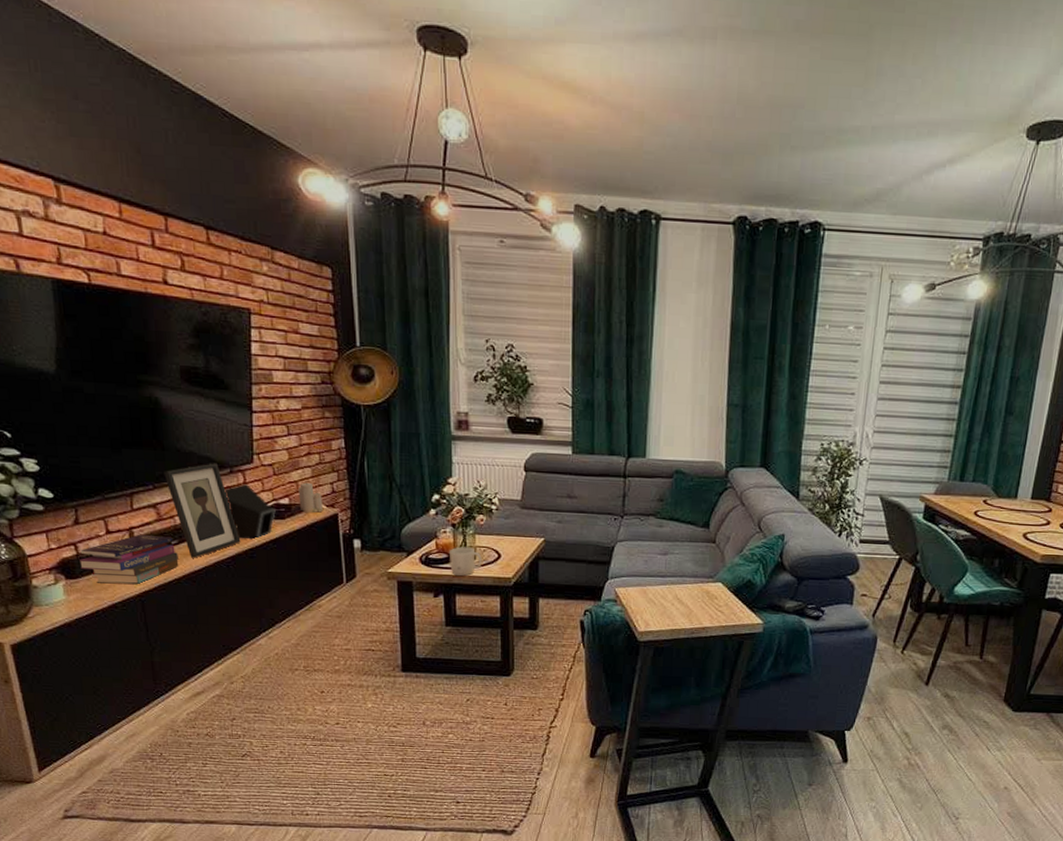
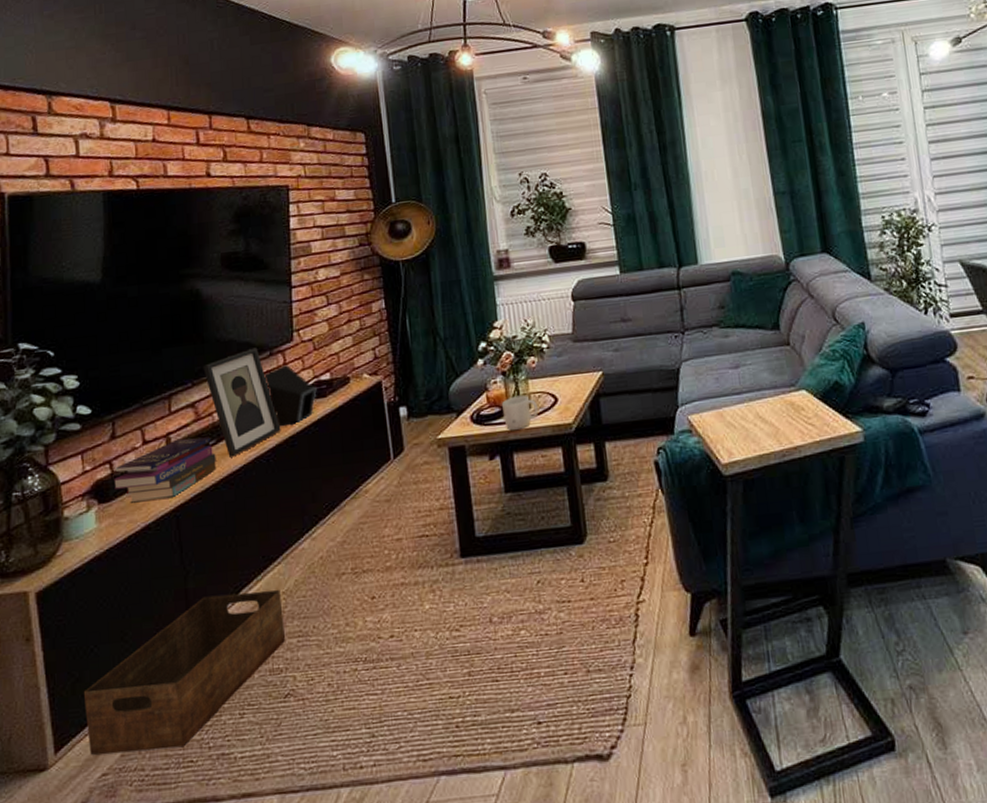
storage basket: none [61,670,244,780] -> present [83,590,286,755]
candle: present [298,481,323,514] -> none [339,351,366,387]

